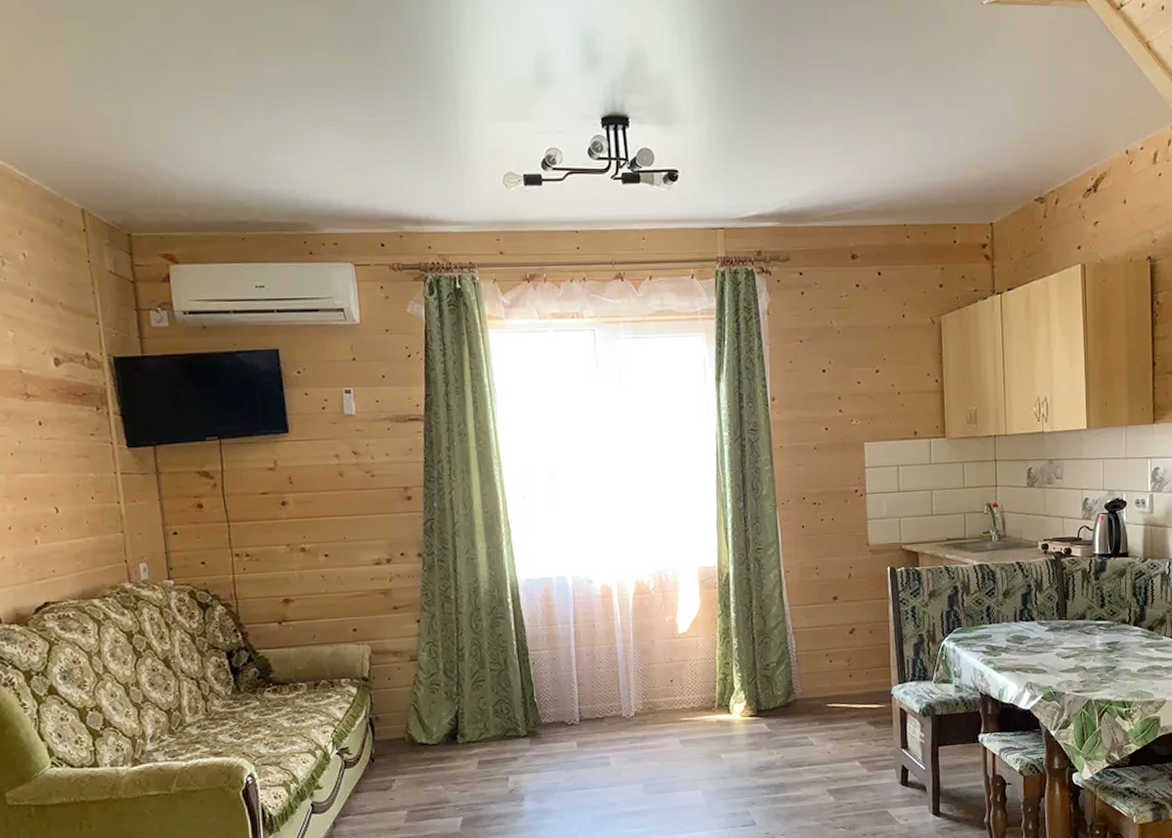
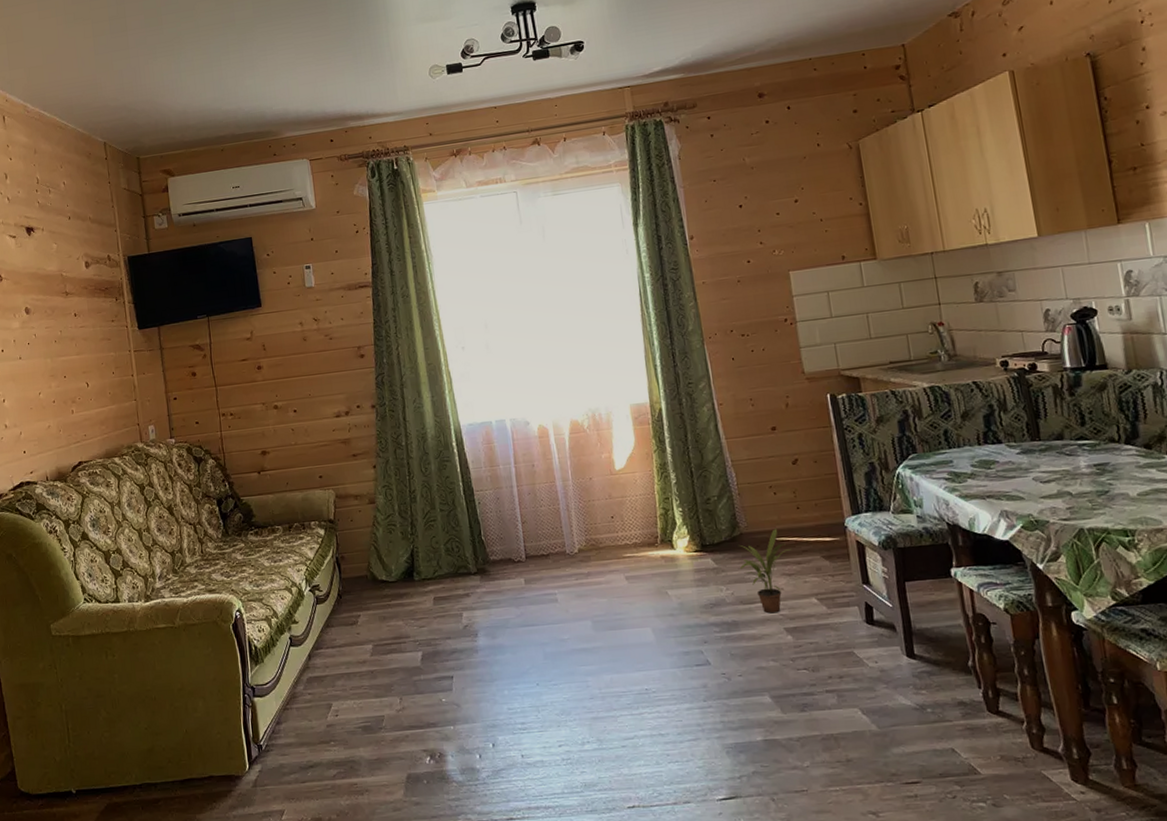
potted plant: none [792,695,841,776] -> present [739,529,792,614]

